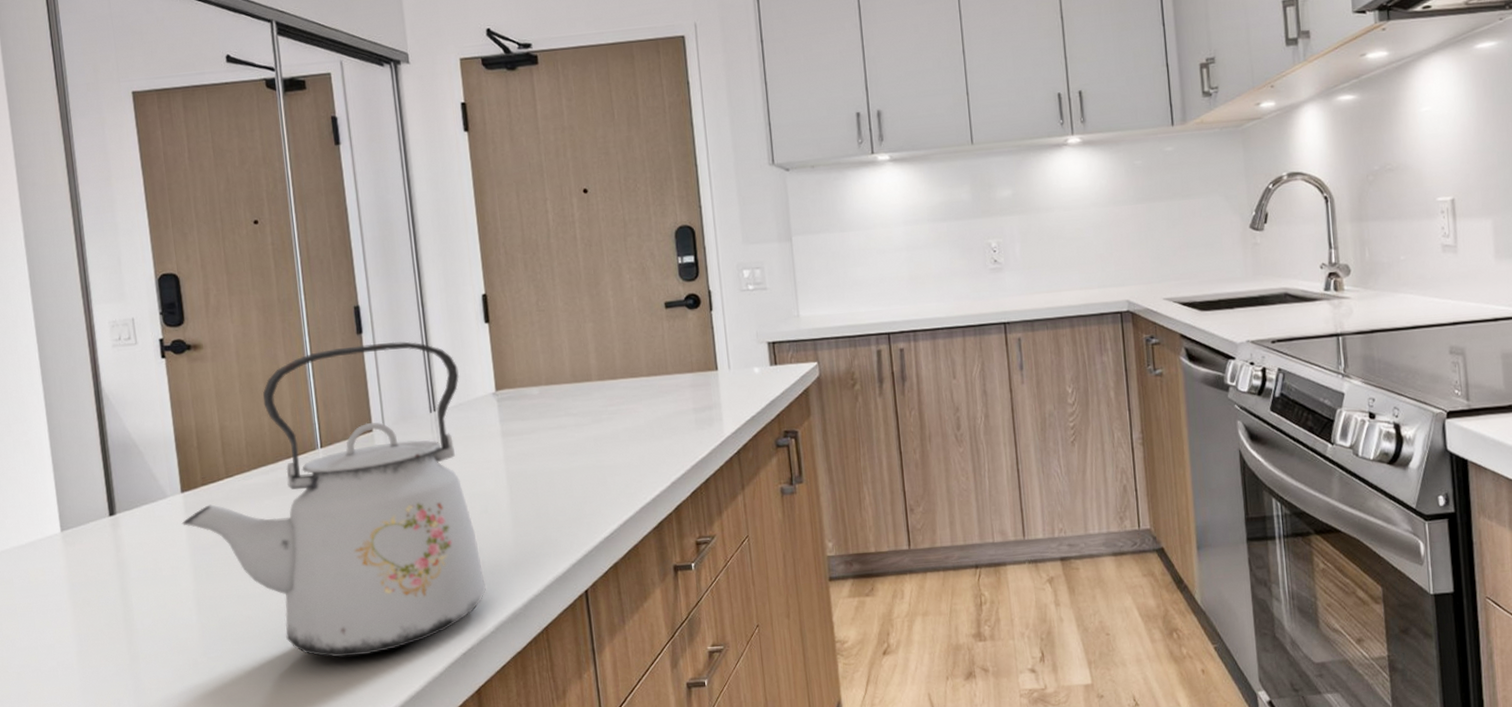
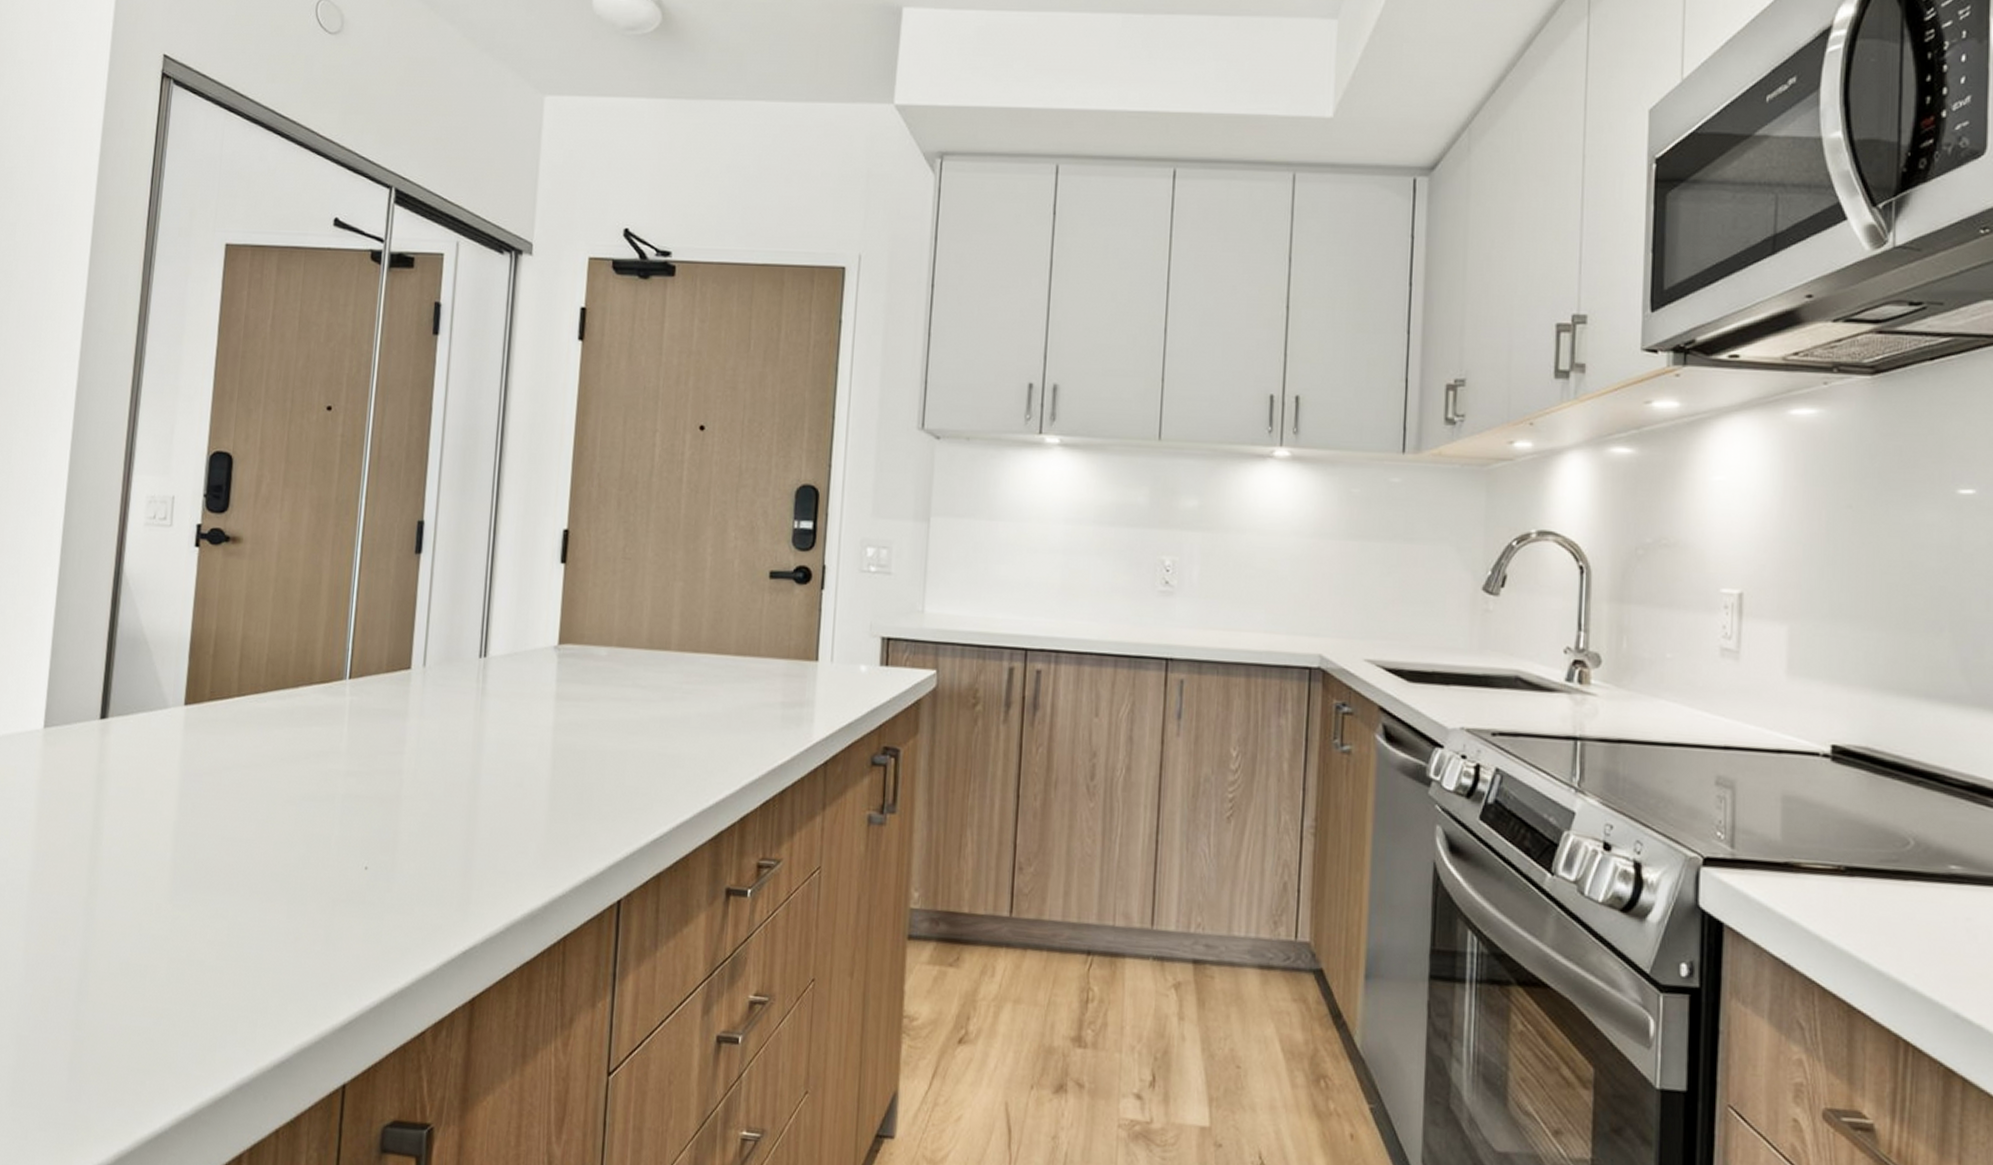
kettle: present [181,341,486,658] -> none [177,565,521,934]

